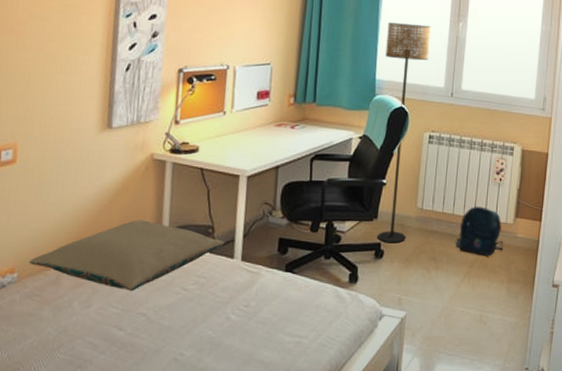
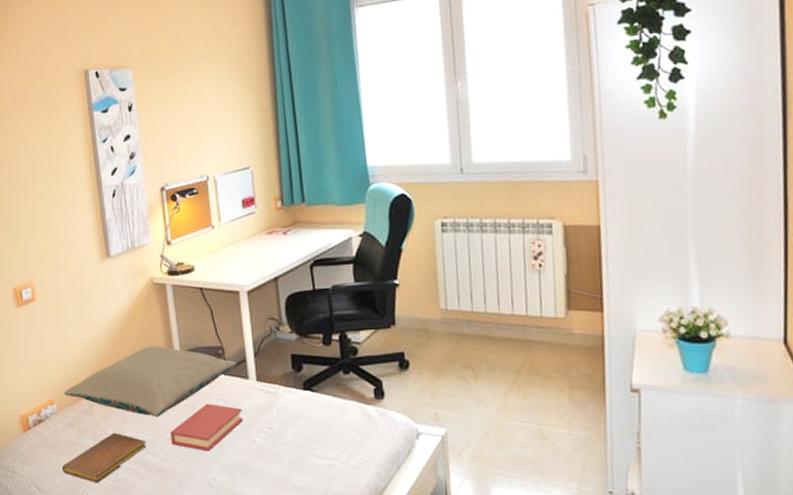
notebook: none [9,306,115,357] -> present [61,433,147,483]
book: none [142,279,222,327] -> present [170,403,243,452]
floor lamp: present [377,22,431,244] -> none [371,93,433,352]
backpack: present [455,206,504,256] -> none [493,300,557,359]

